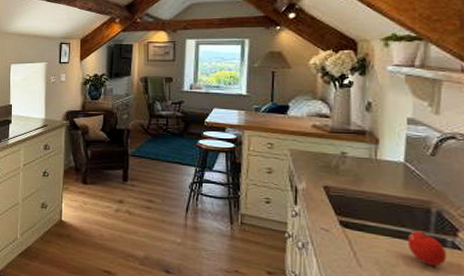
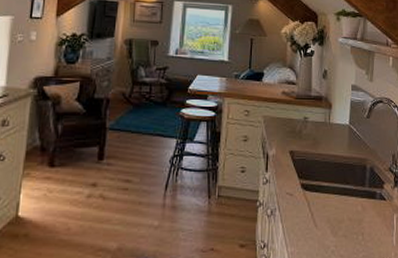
fruit: present [407,230,447,267] -> none [350,186,377,218]

